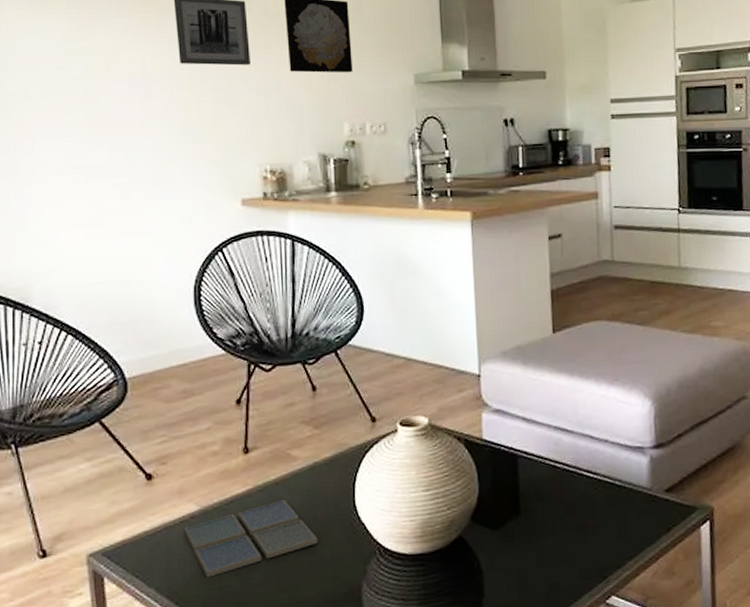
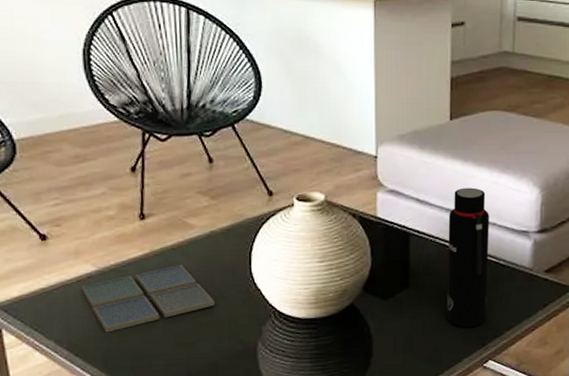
water bottle: none [557,402,605,558] -> present [447,187,489,327]

